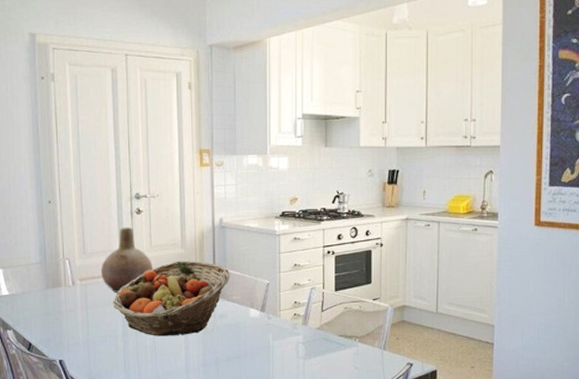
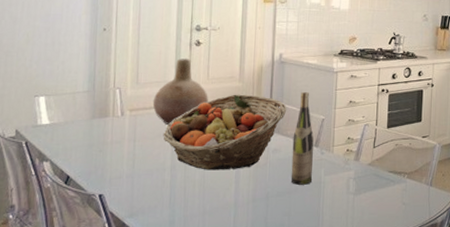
wine bottle: none [238,257,260,350] -> present [291,92,314,185]

